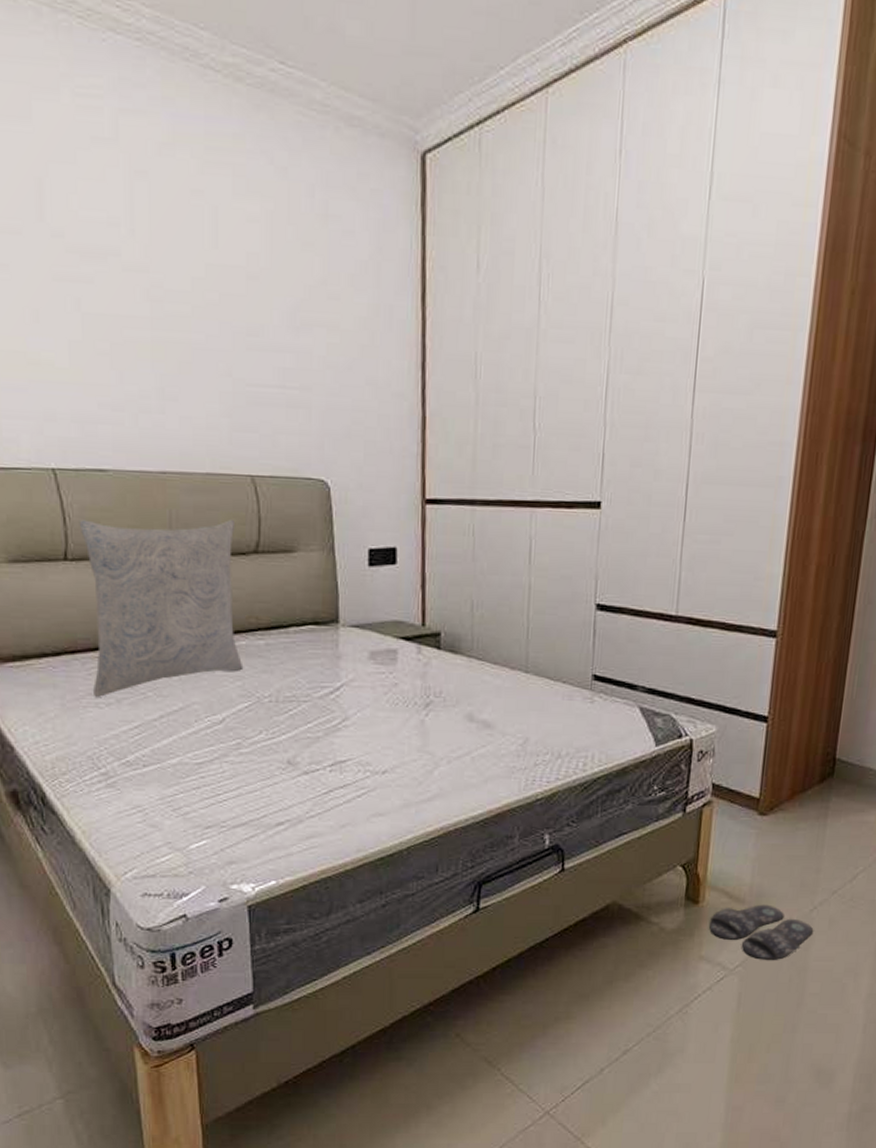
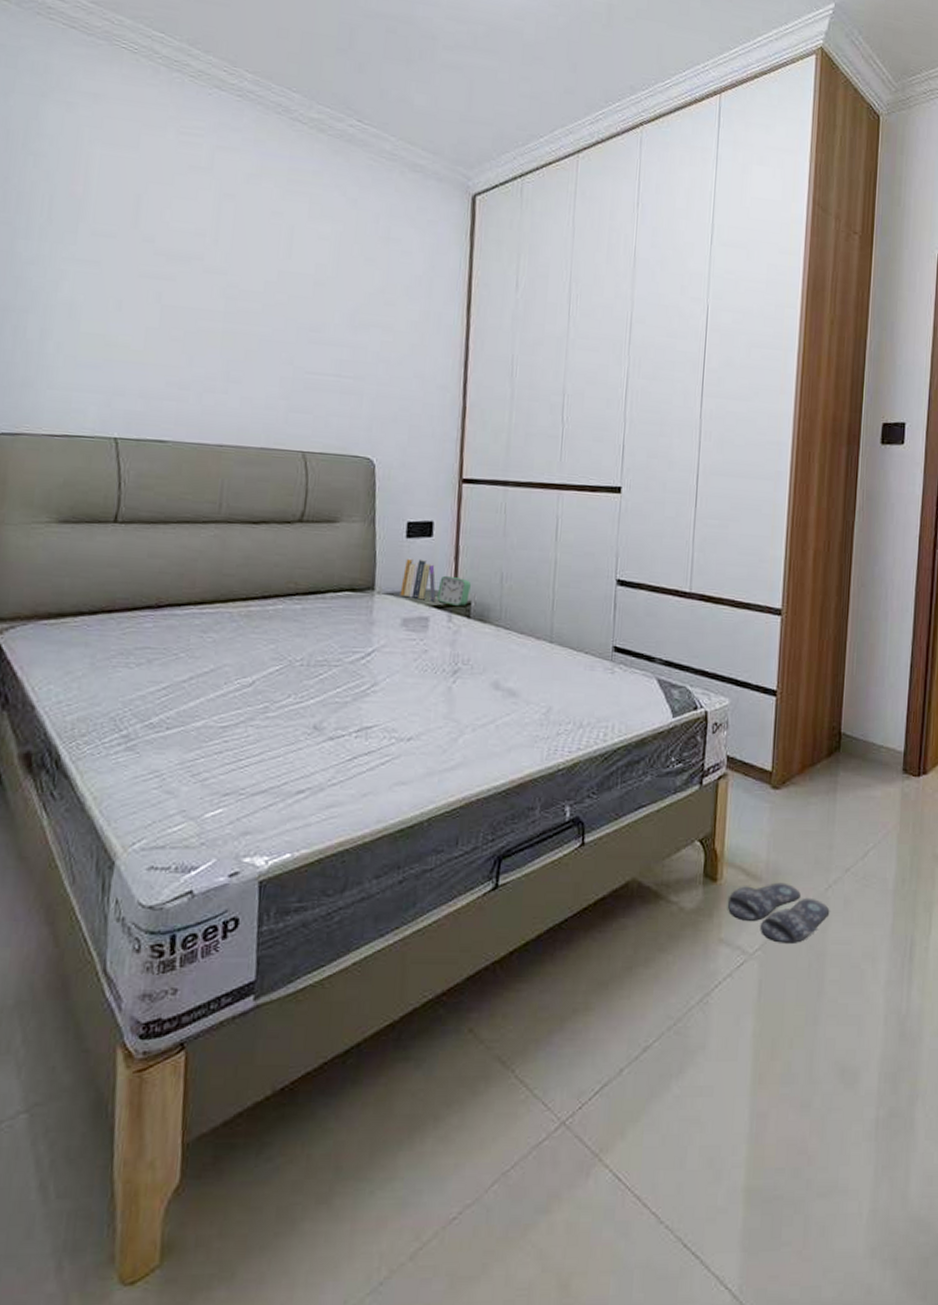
pillow: present [79,519,244,697] -> none [125,485,284,657]
books: none [365,588,403,632] -> present [400,558,436,601]
alarm clock: none [404,605,439,638] -> present [437,575,471,607]

